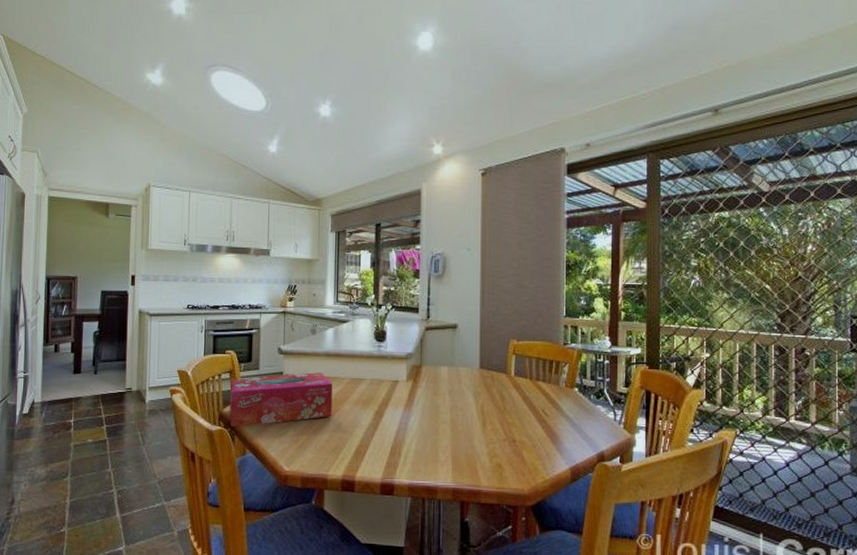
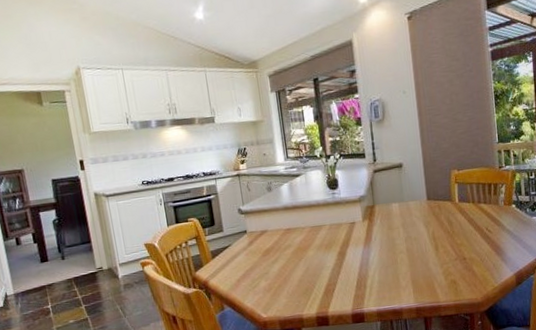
tissue box: present [229,372,333,427] -> none [198,225,299,287]

